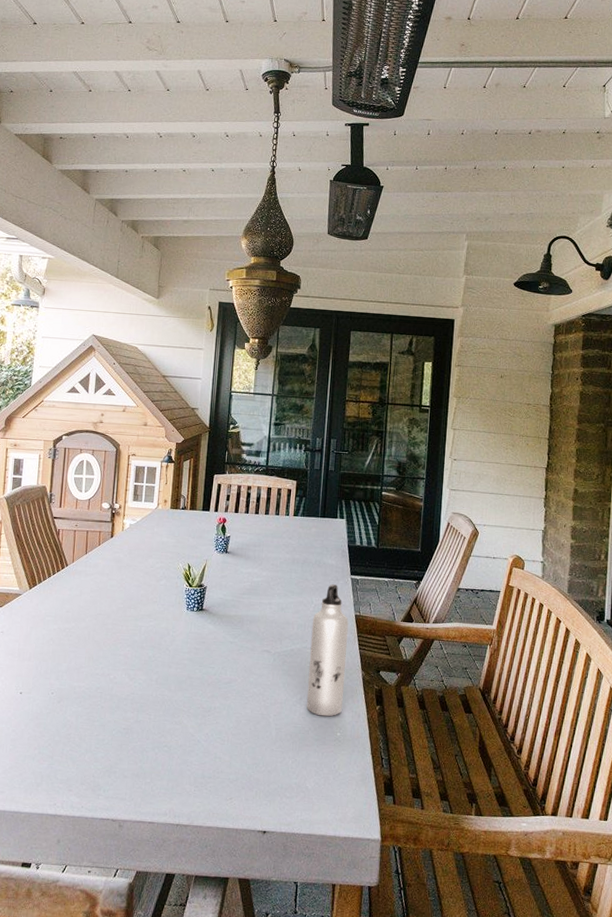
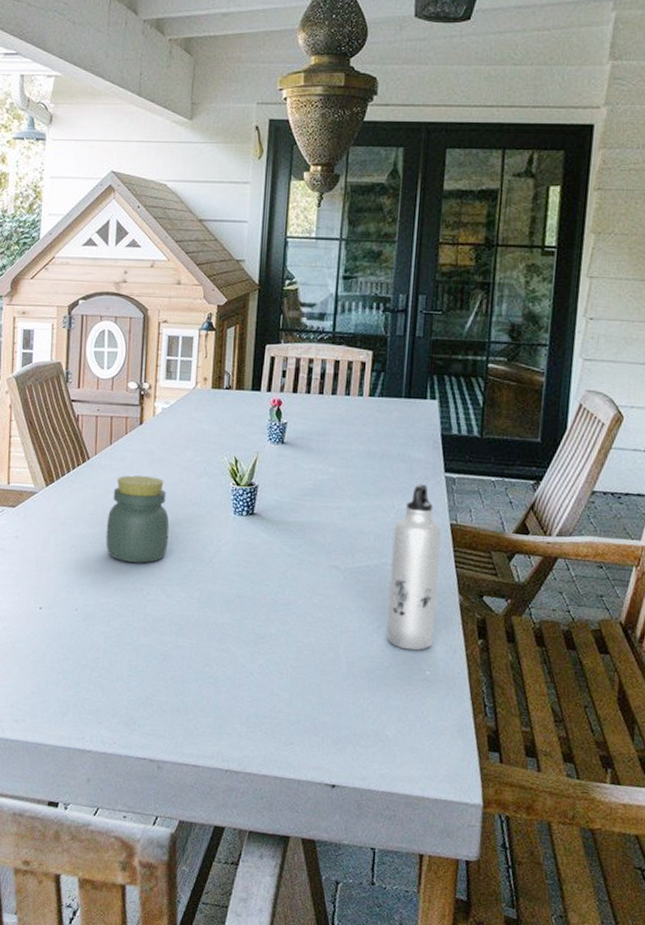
jar: none [79,579,134,652] -> present [106,475,170,563]

